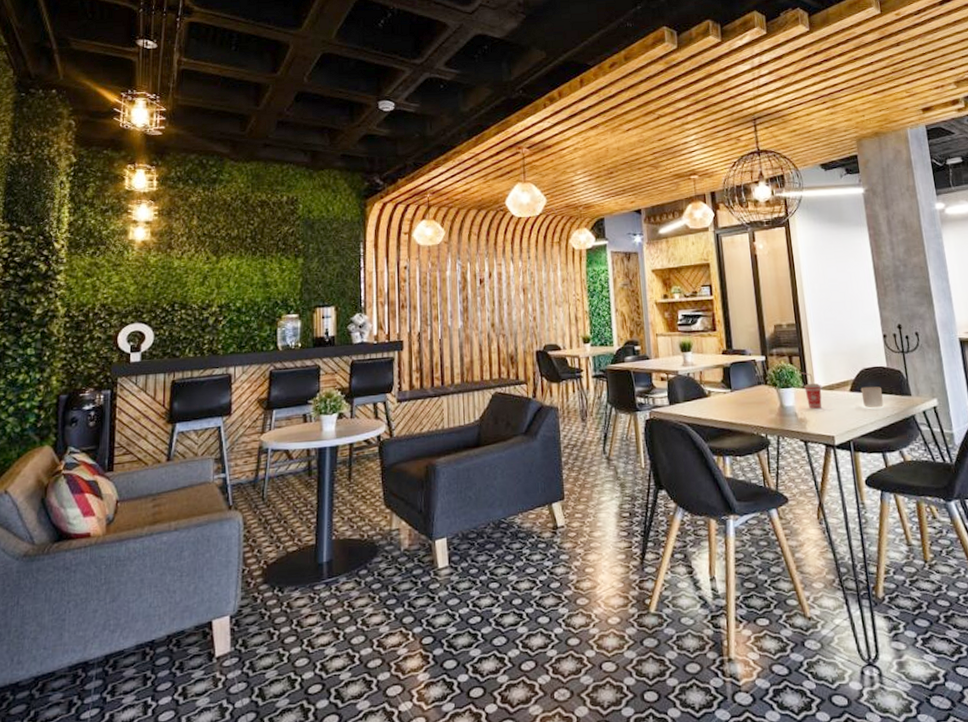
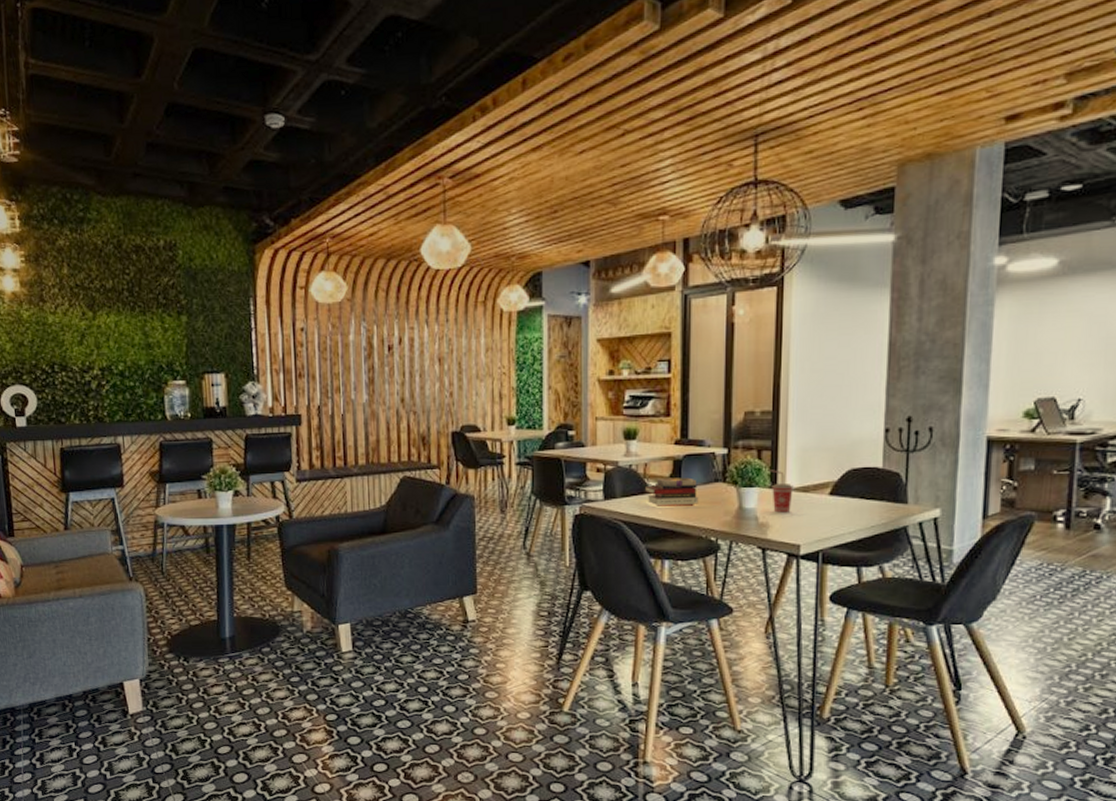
books: none [702,382,748,409] -> present [645,477,699,507]
mug: present [860,386,884,409] -> none [843,490,872,516]

